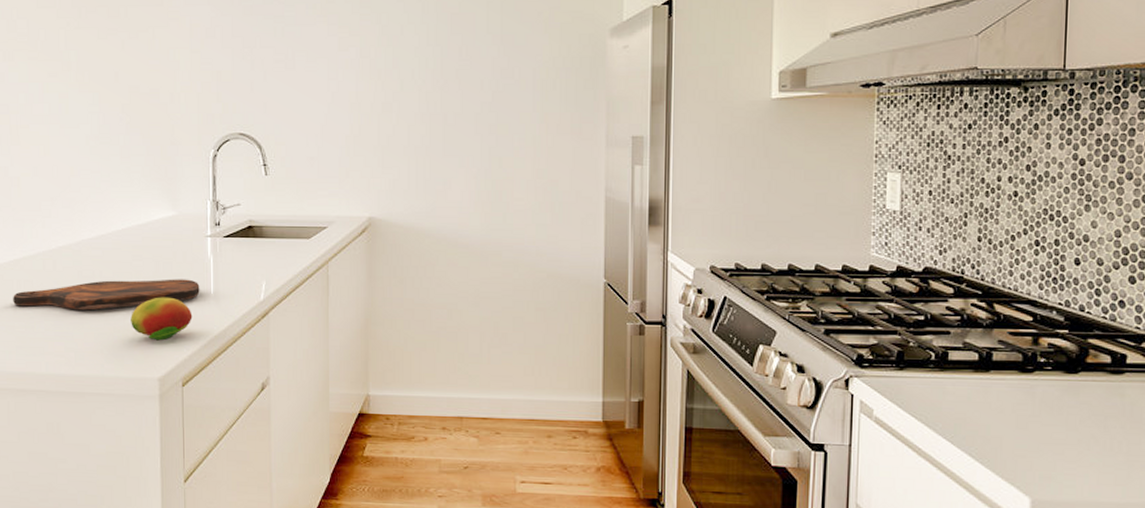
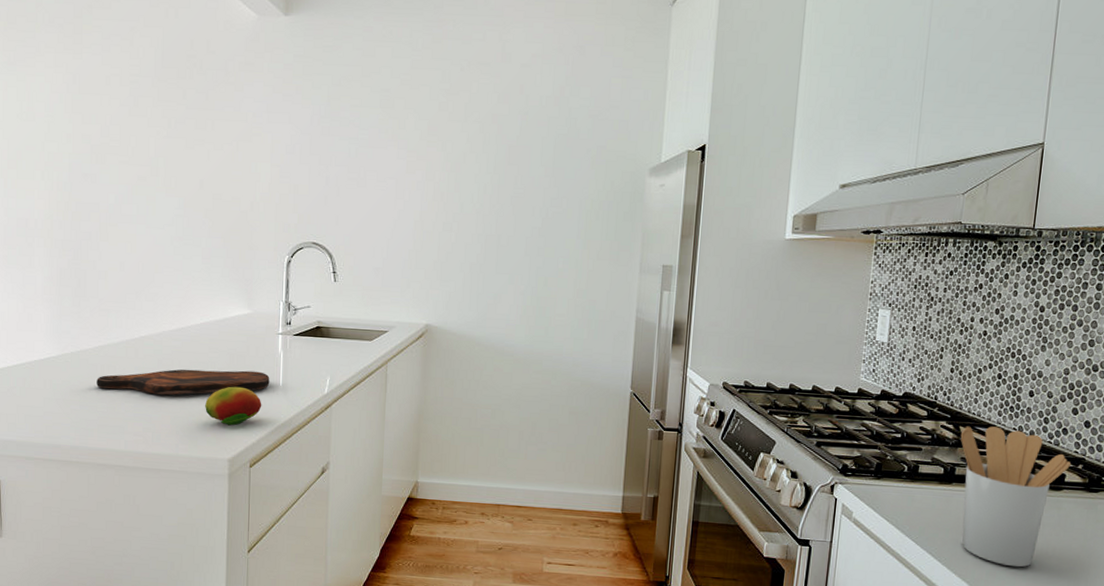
utensil holder: none [995,302,1132,468] -> present [960,426,1071,568]

